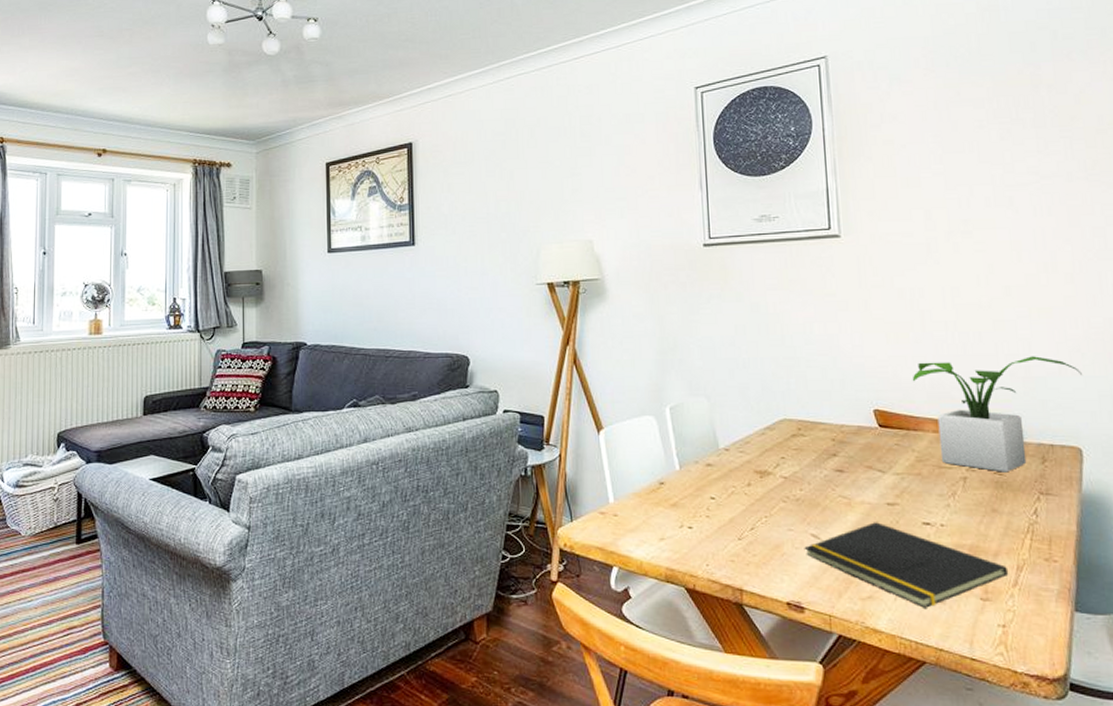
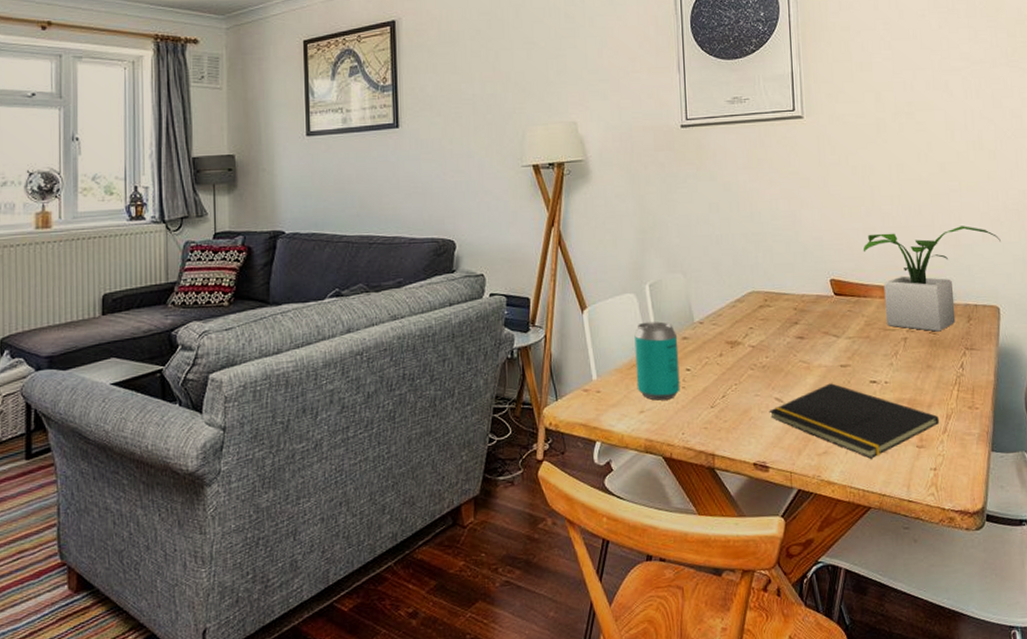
beverage can: none [654,446,704,528] -> present [634,321,680,401]

